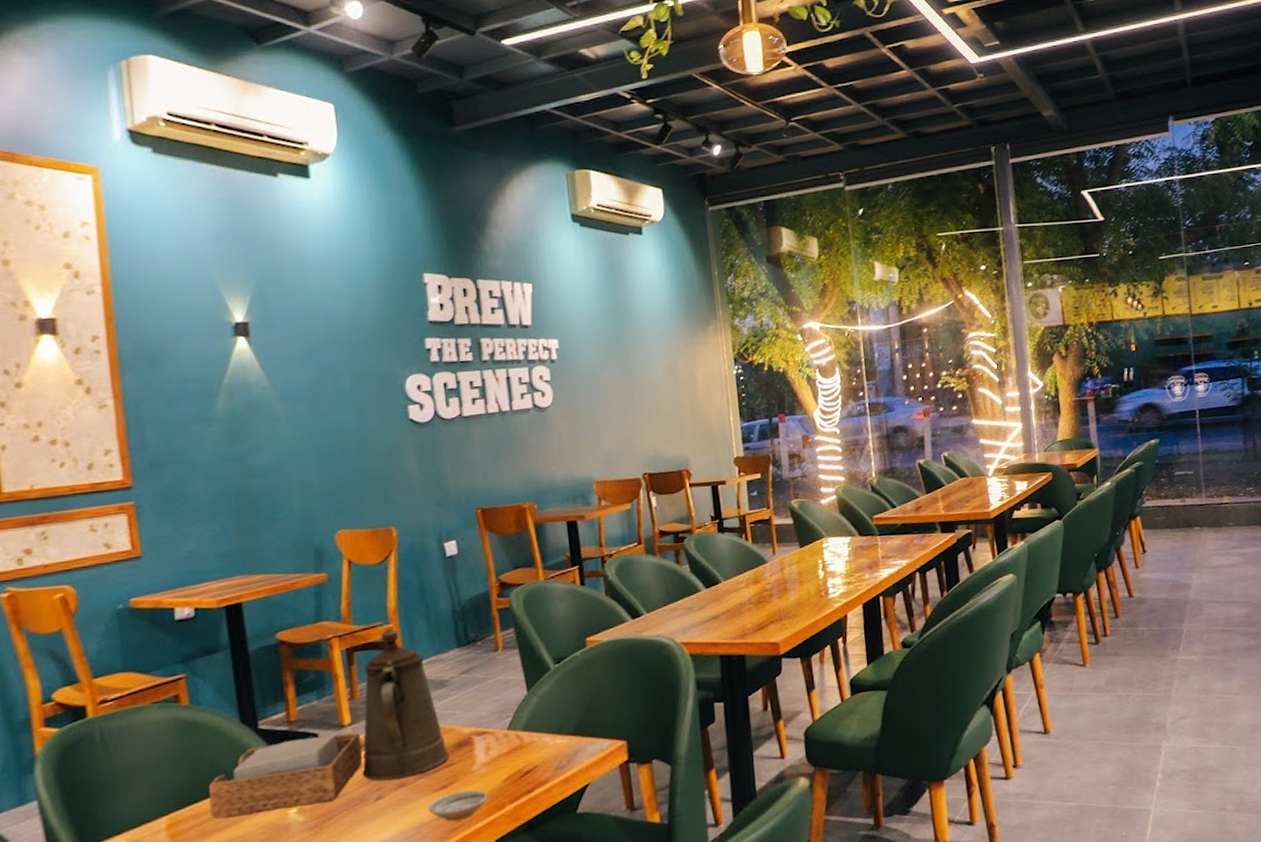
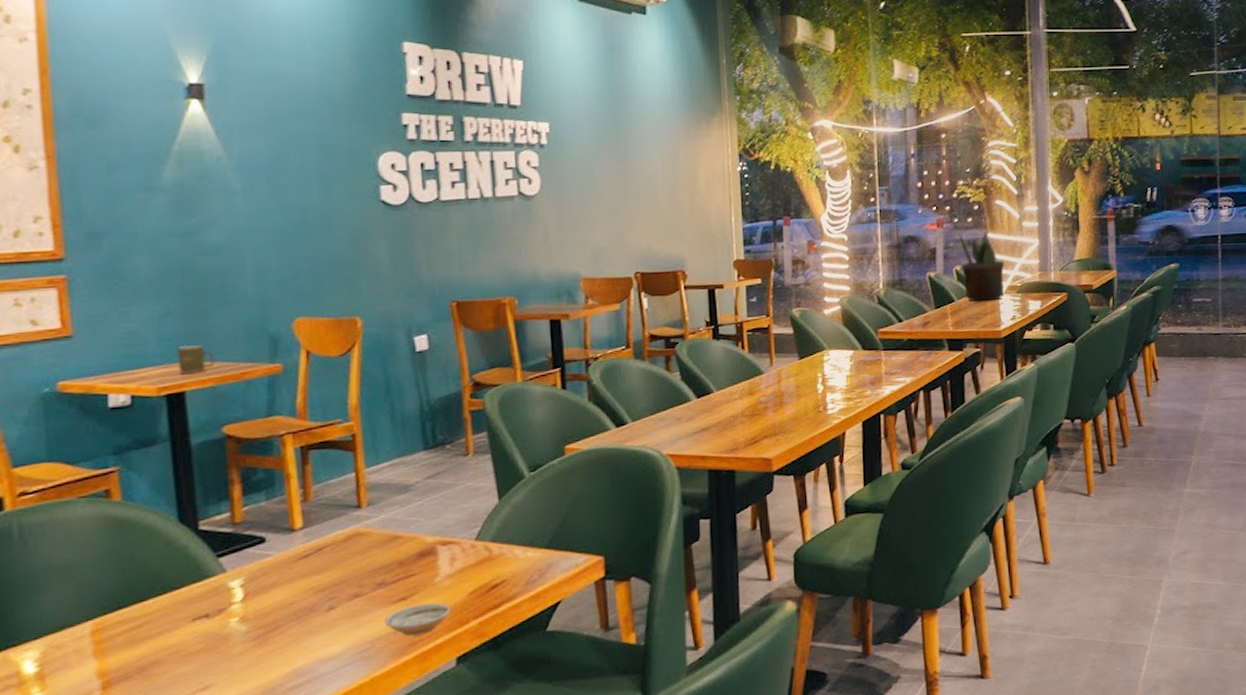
napkin holder: present [208,732,364,819] -> none [139,537,315,625]
mug: none [233,559,268,587] -> present [176,345,215,374]
coffee pot: present [362,628,450,781] -> none [313,426,411,590]
planter: none [944,419,991,485] -> present [958,232,1005,301]

